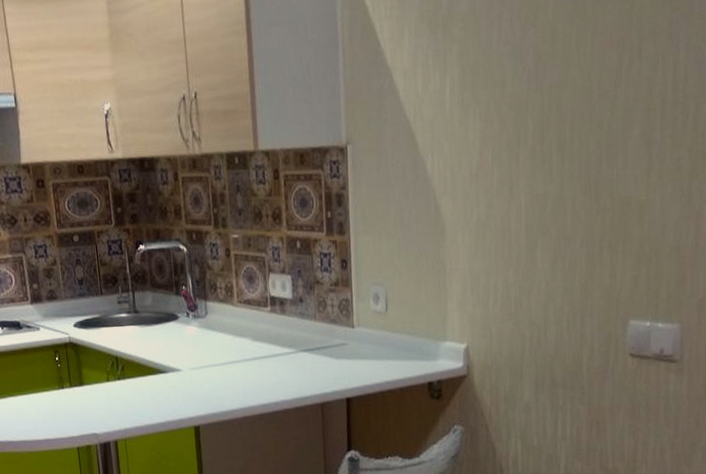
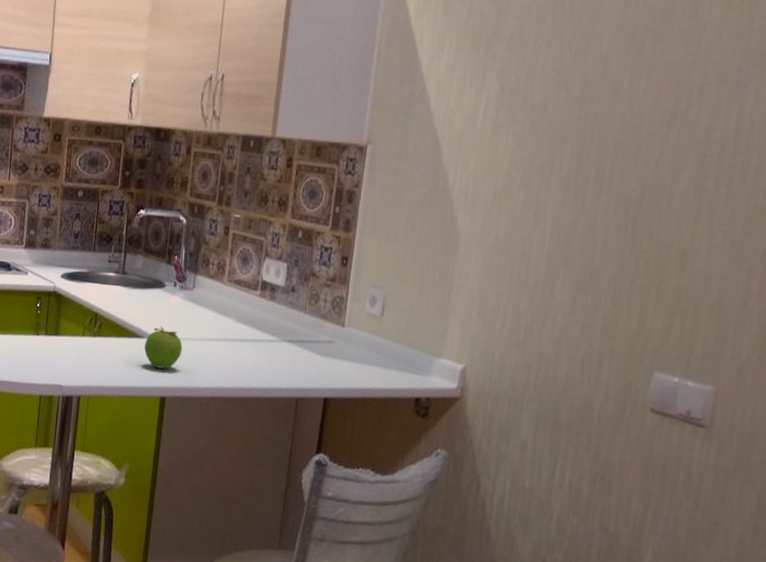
fruit: none [169,358,207,400] -> present [144,326,183,369]

